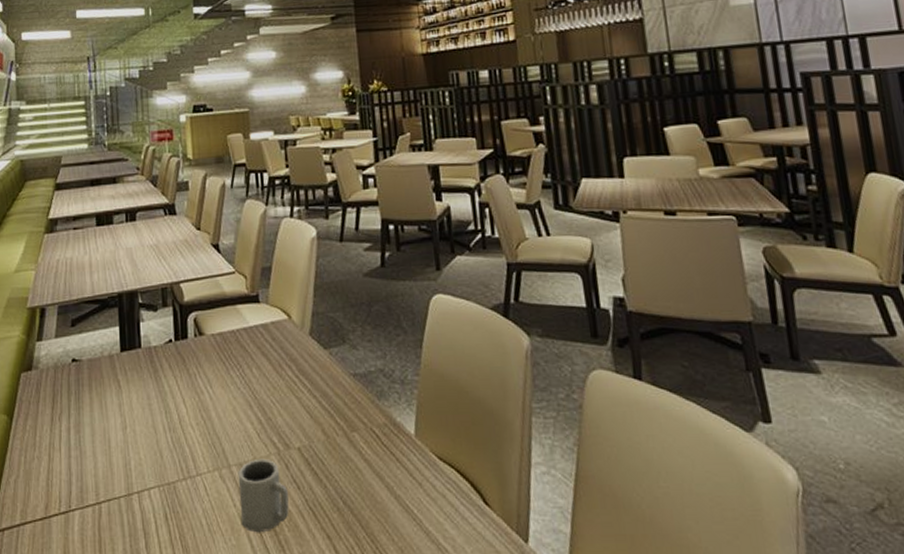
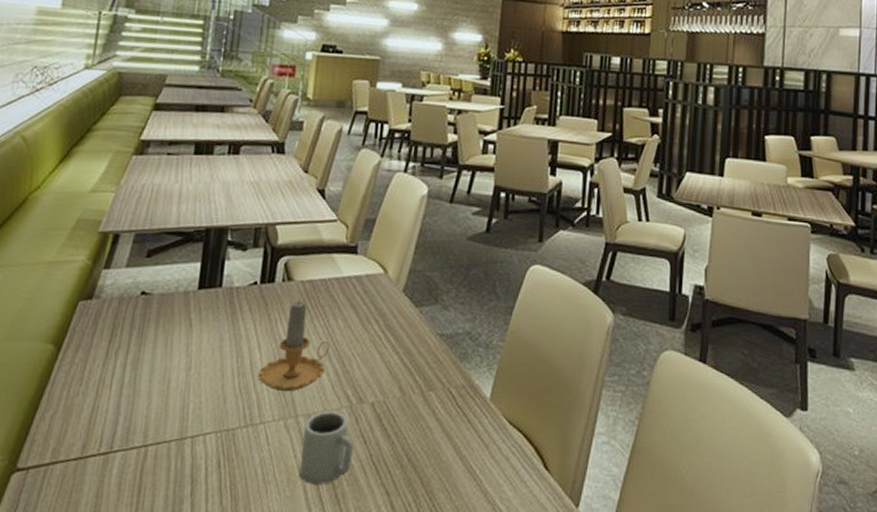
candle: none [187,353,249,443] -> present [258,300,330,392]

